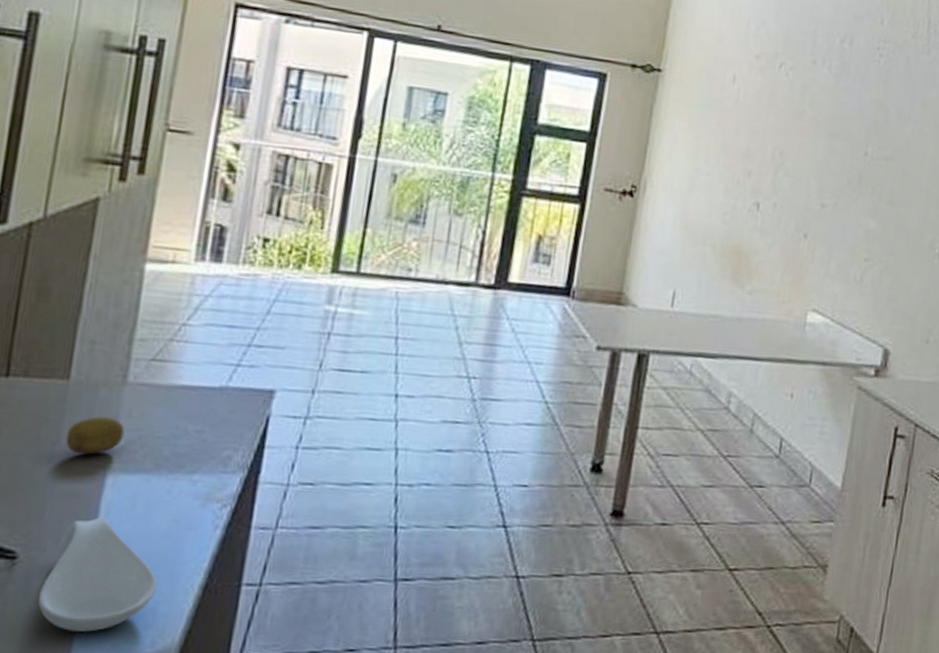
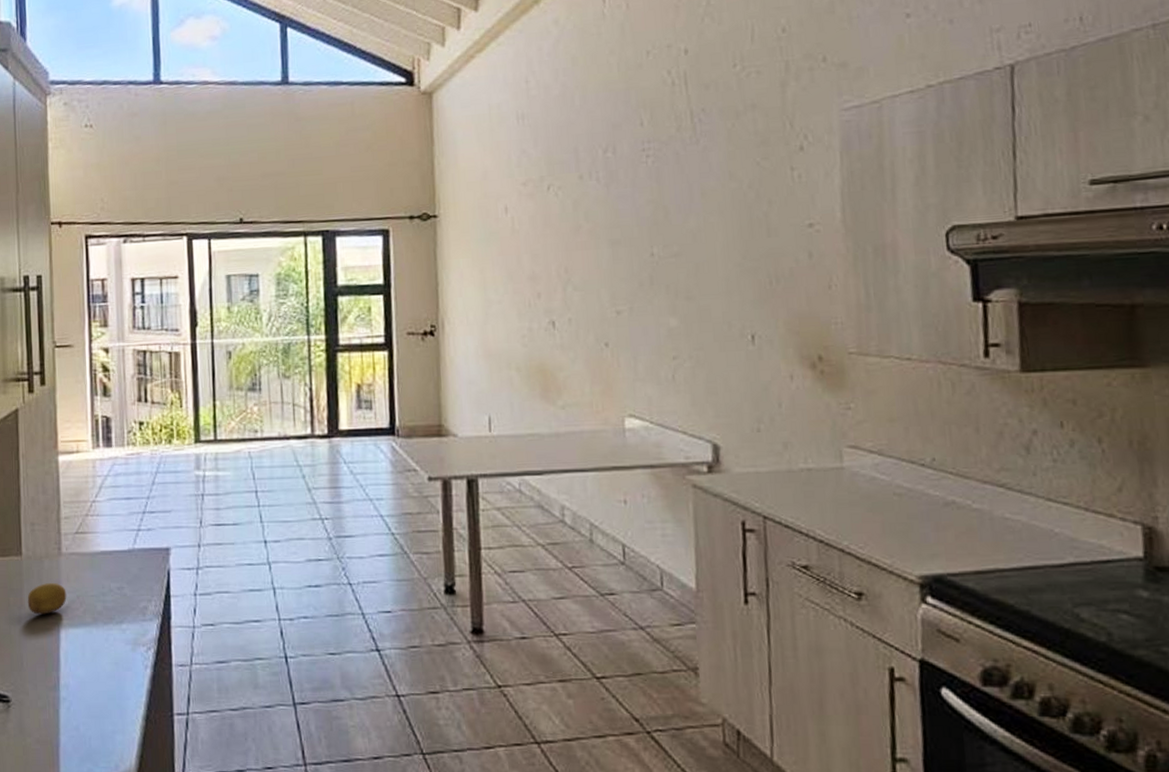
spoon rest: present [37,517,158,632] -> none [29,665,112,759]

